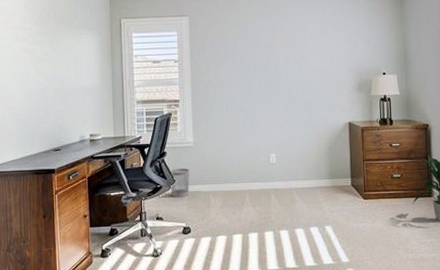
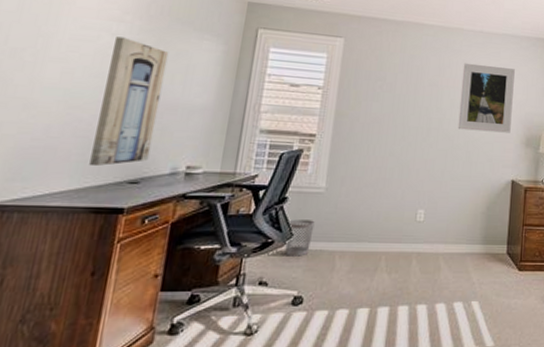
wall art: none [23,41,63,141] -> present [89,36,169,167]
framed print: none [292,21,343,83] -> present [458,62,515,133]

